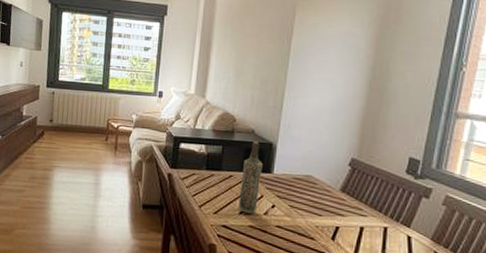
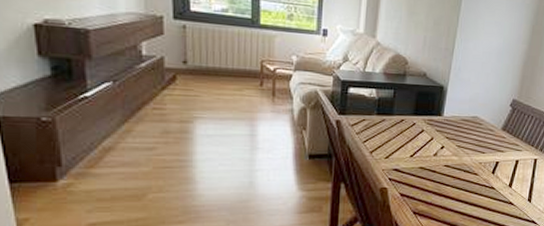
bottle: present [238,140,262,214] -> none [410,84,433,156]

